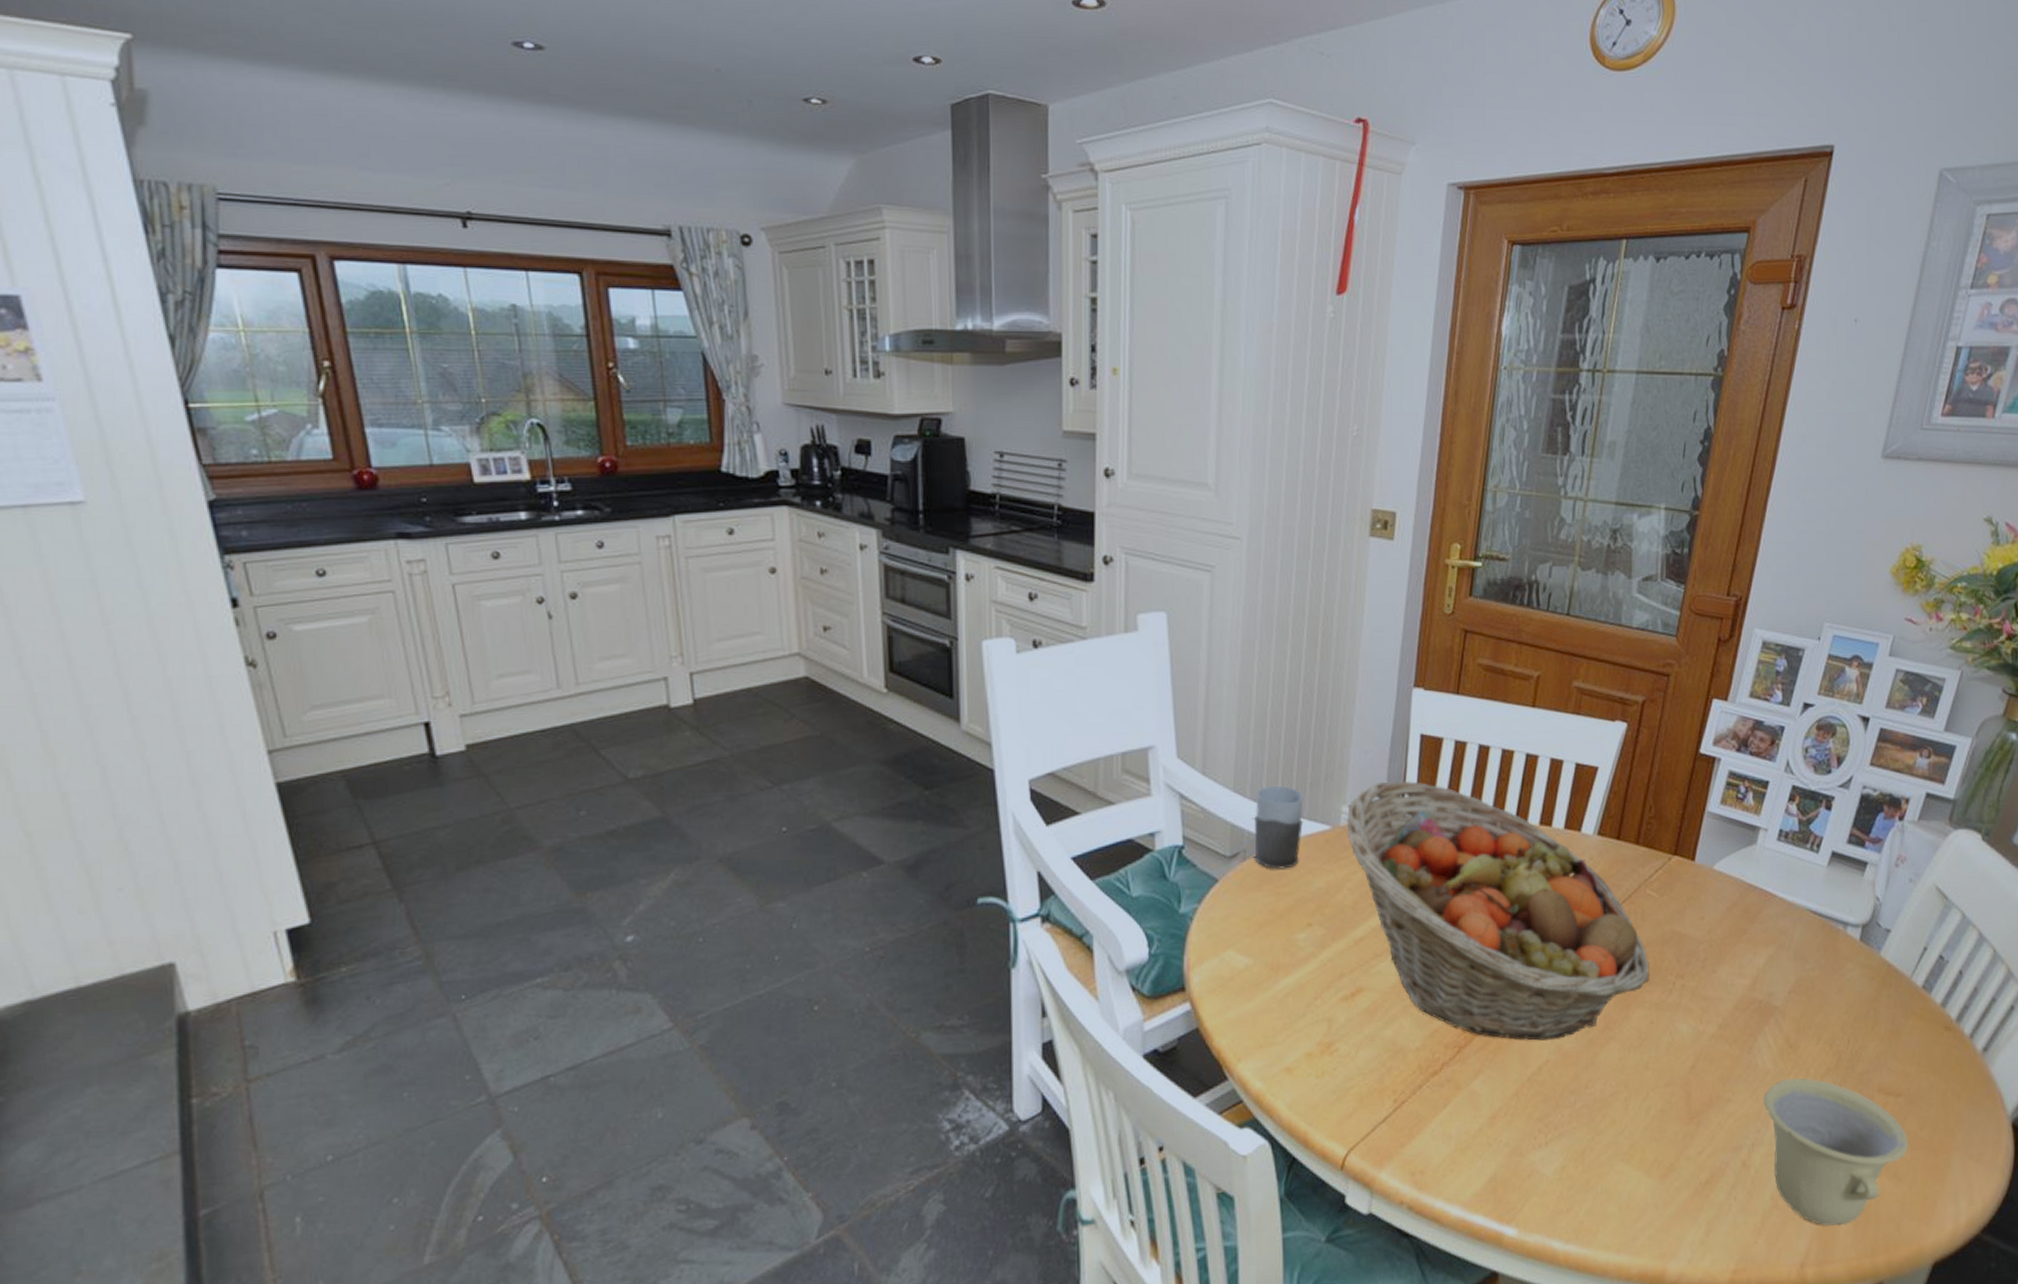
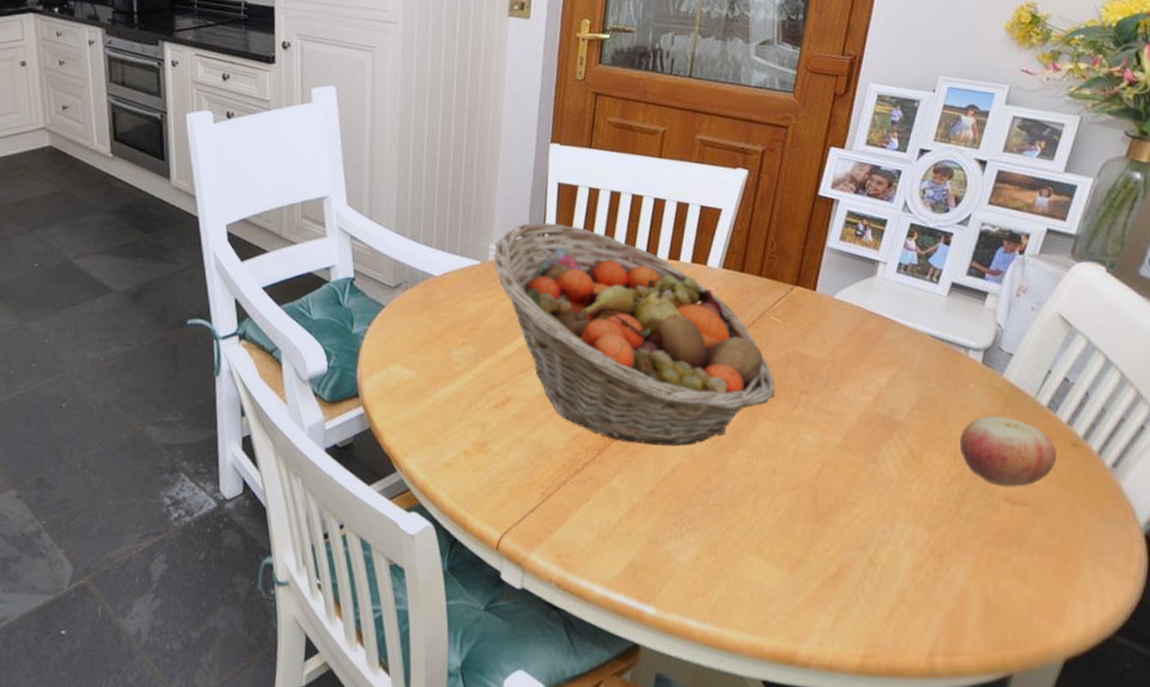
mug: present [1254,785,1304,870] -> none [414,227,456,298]
cup: present [1763,1078,1909,1227] -> none [889,486,1037,621]
apple: none [1835,999,1930,1076] -> present [959,416,1057,487]

